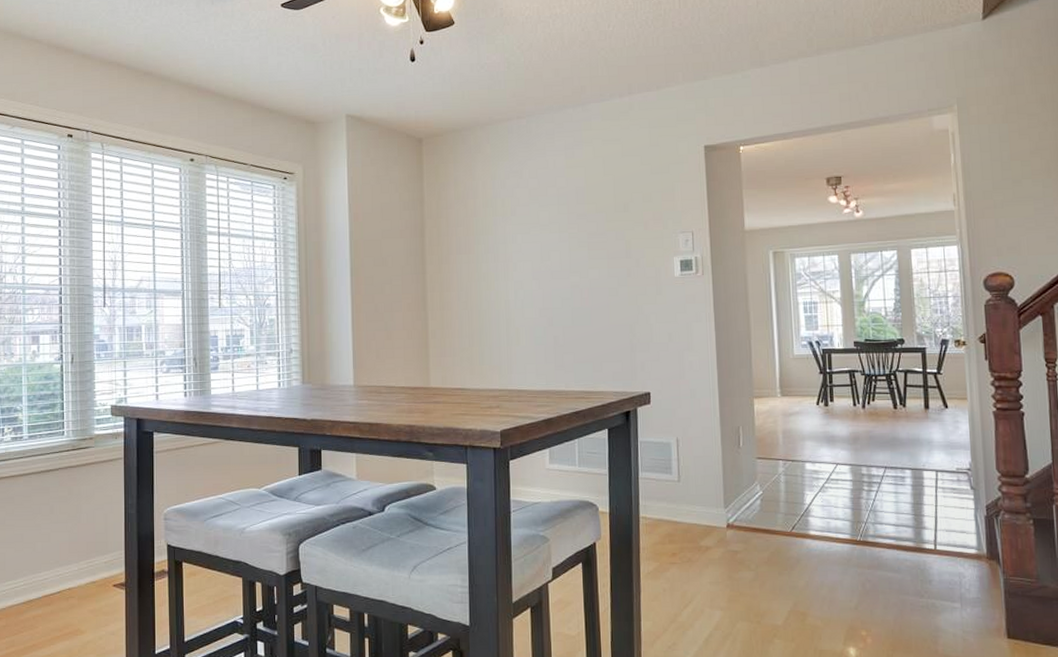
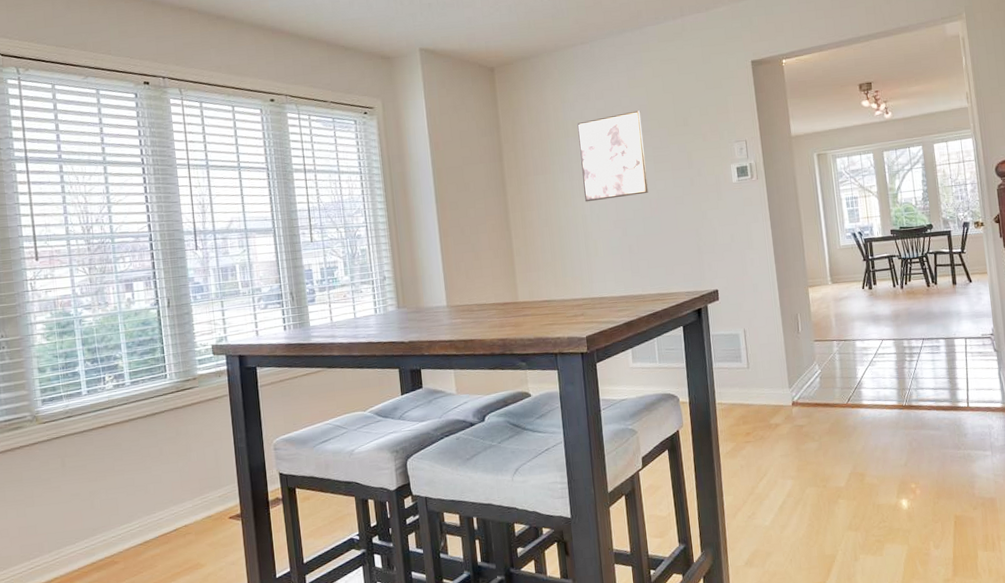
wall art: none [506,192,580,287] -> present [577,110,648,202]

